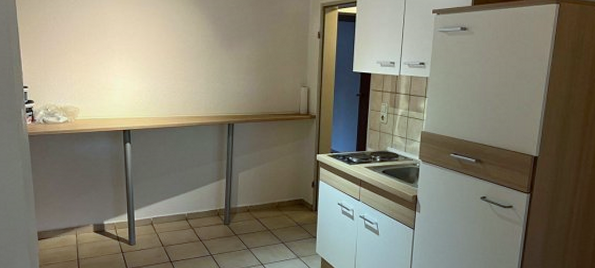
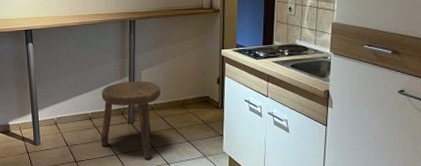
stool: none [196,183,257,260] -> present [100,81,161,160]

